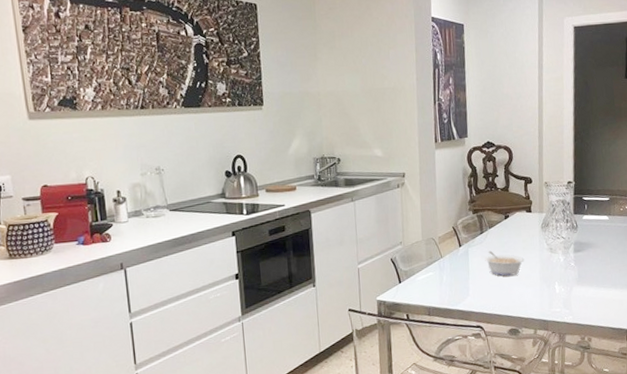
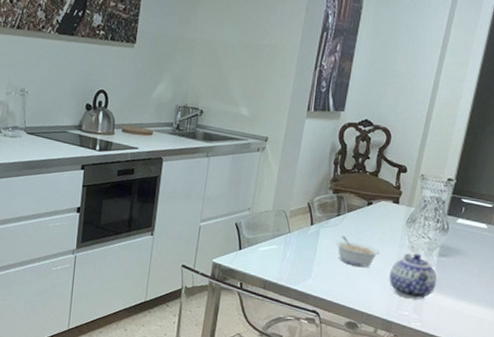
teapot: none [536,254,578,296] -> present [389,253,438,300]

